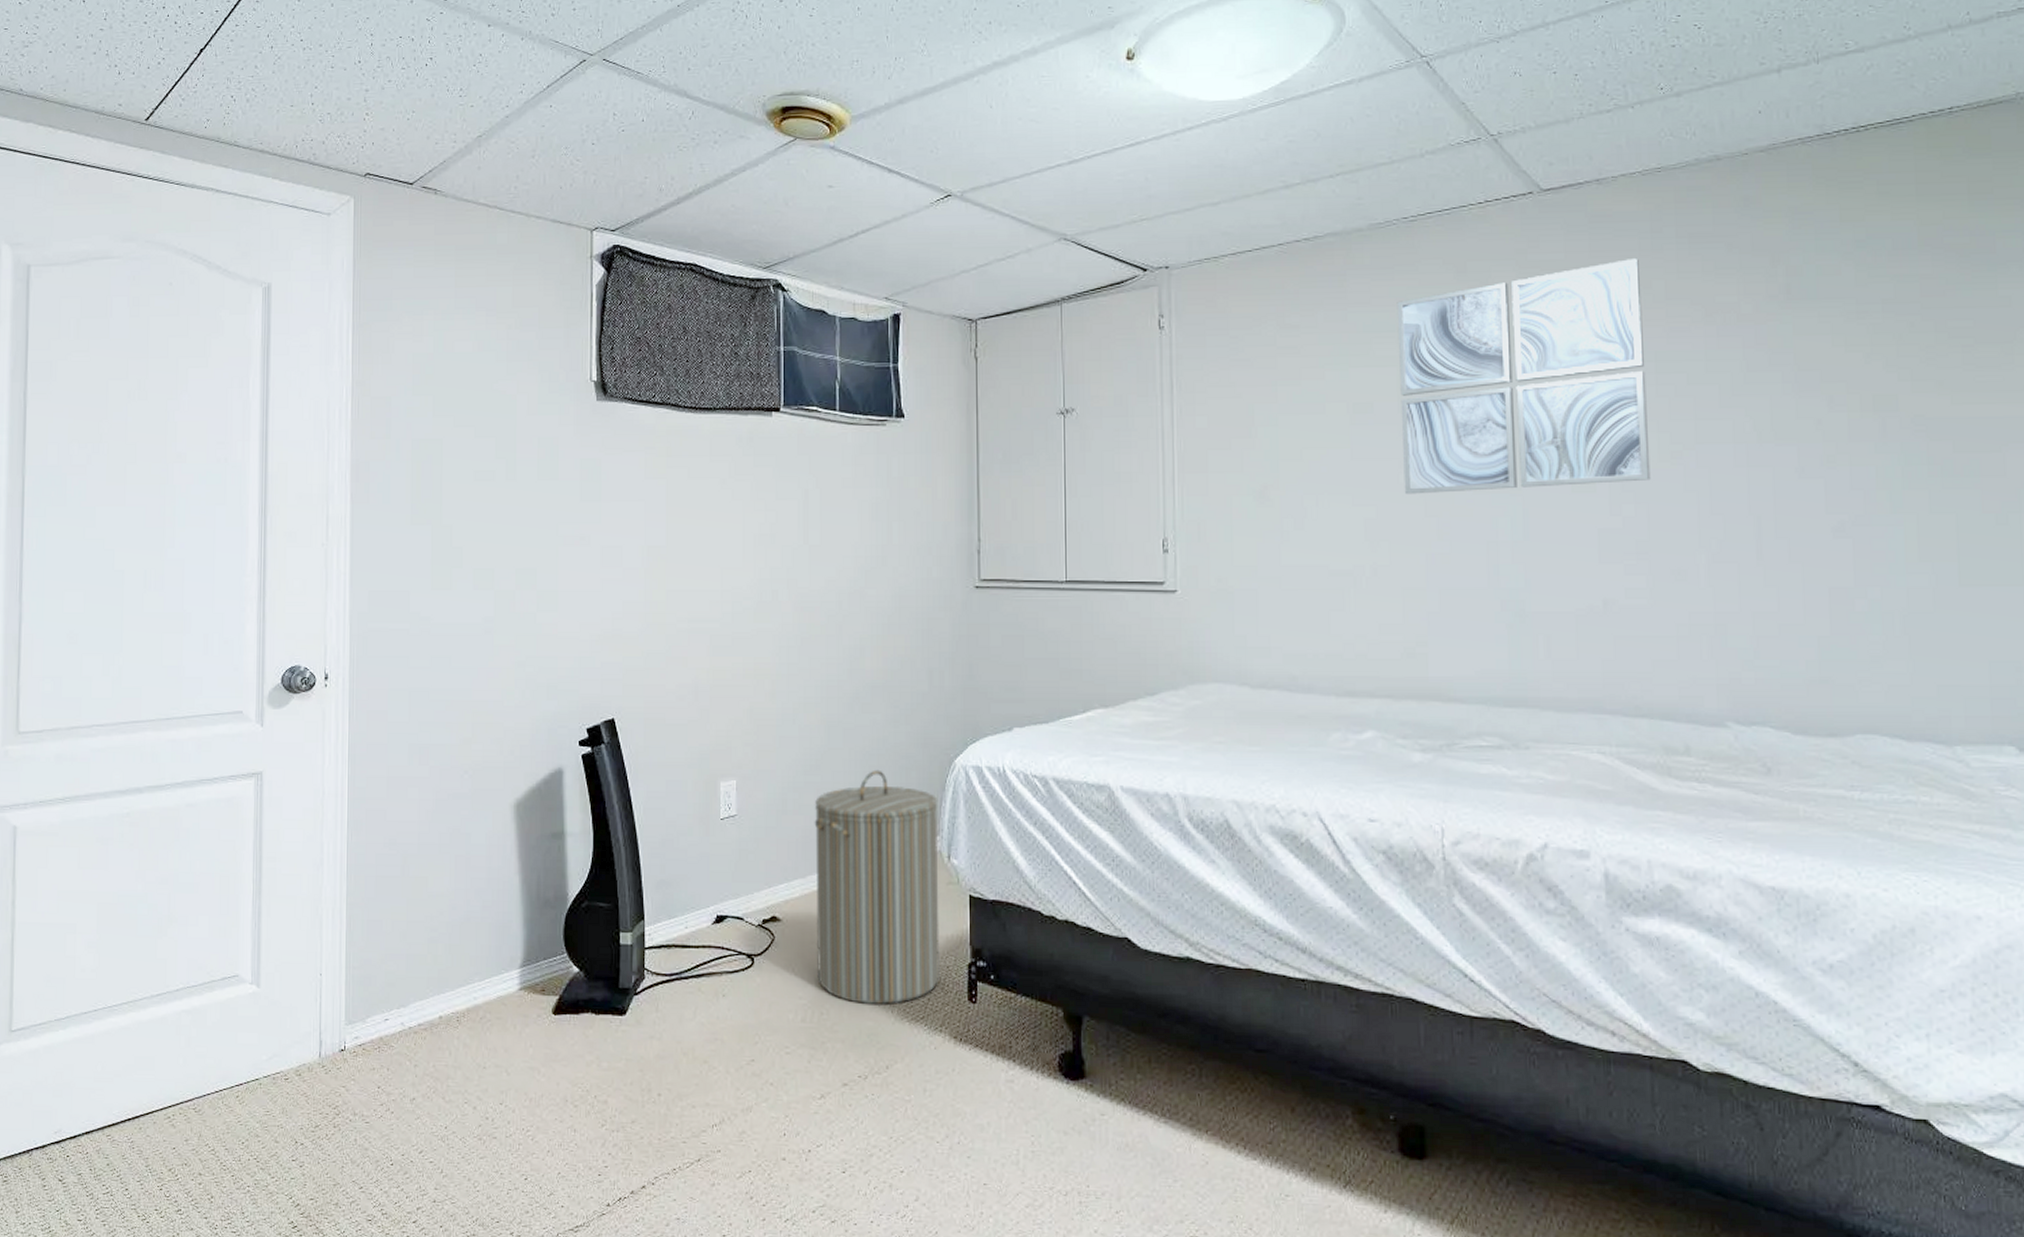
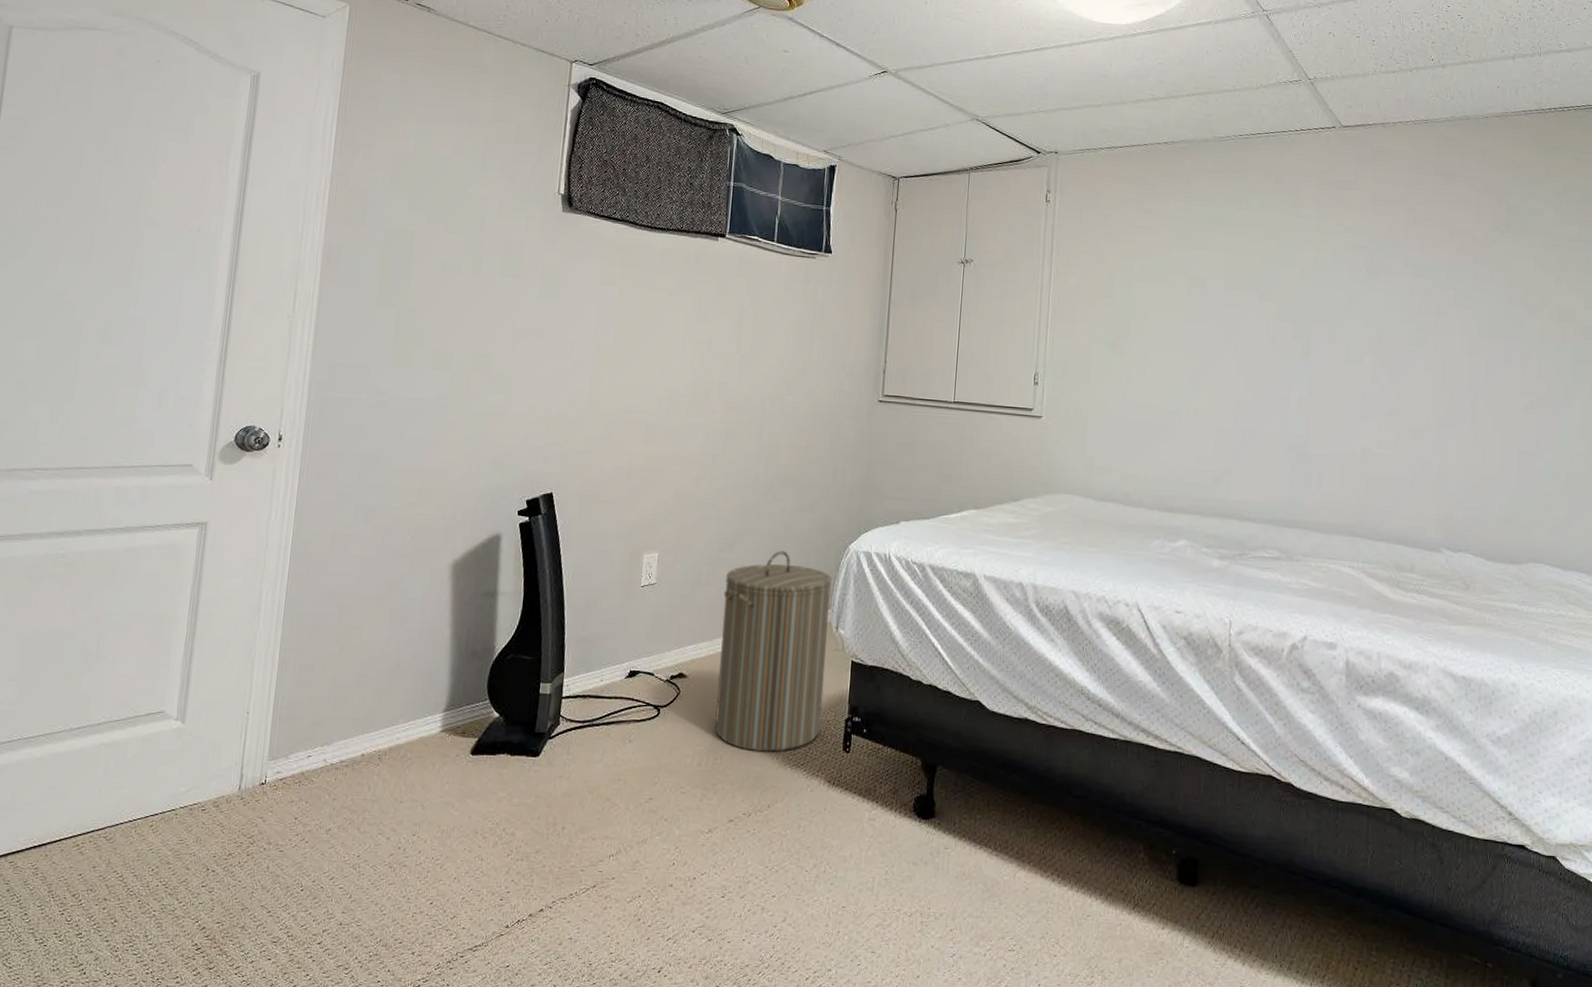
wall art: present [1397,257,1651,495] -> none [1223,186,1407,359]

